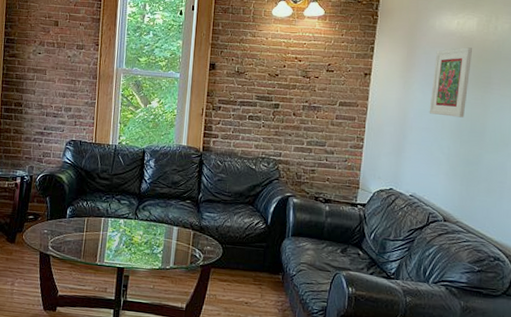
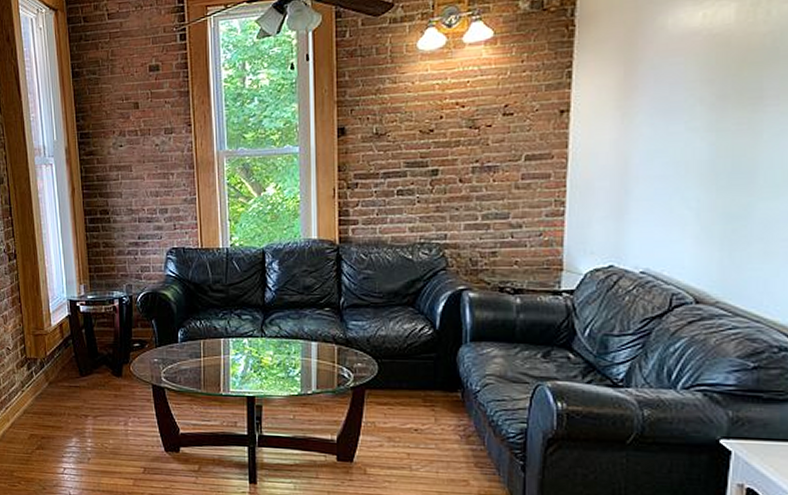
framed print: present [429,47,472,118] -> none [663,49,729,155]

